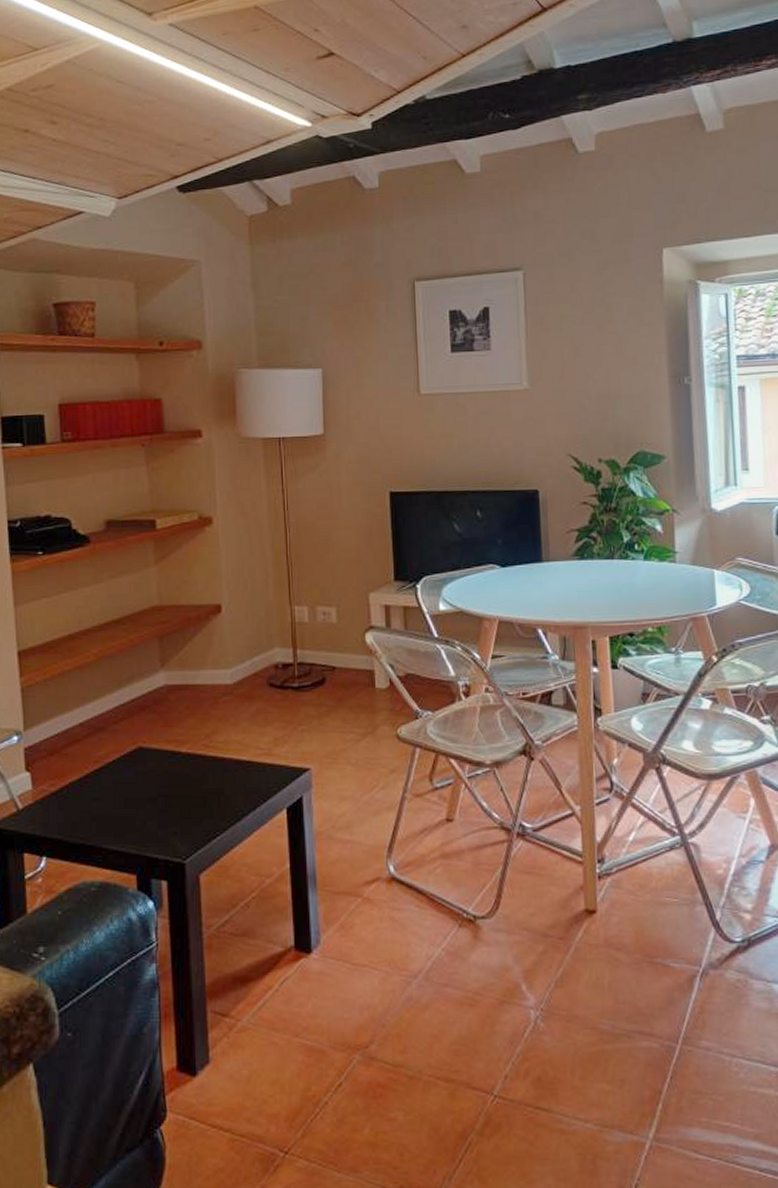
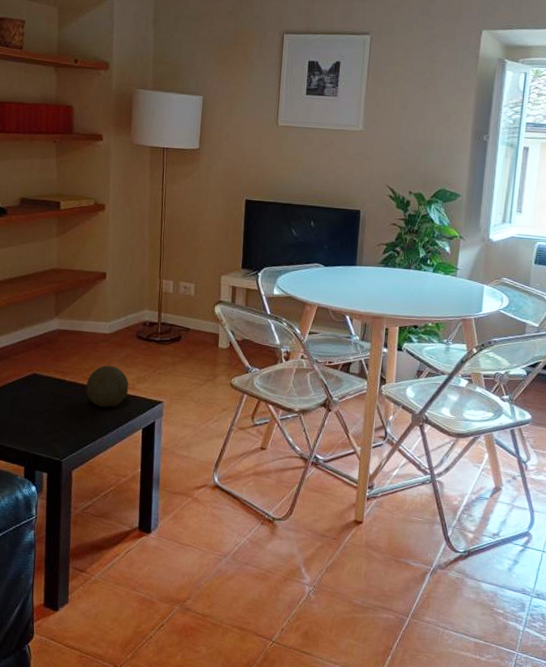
decorative ball: none [208,726,264,784] -> present [86,365,129,408]

